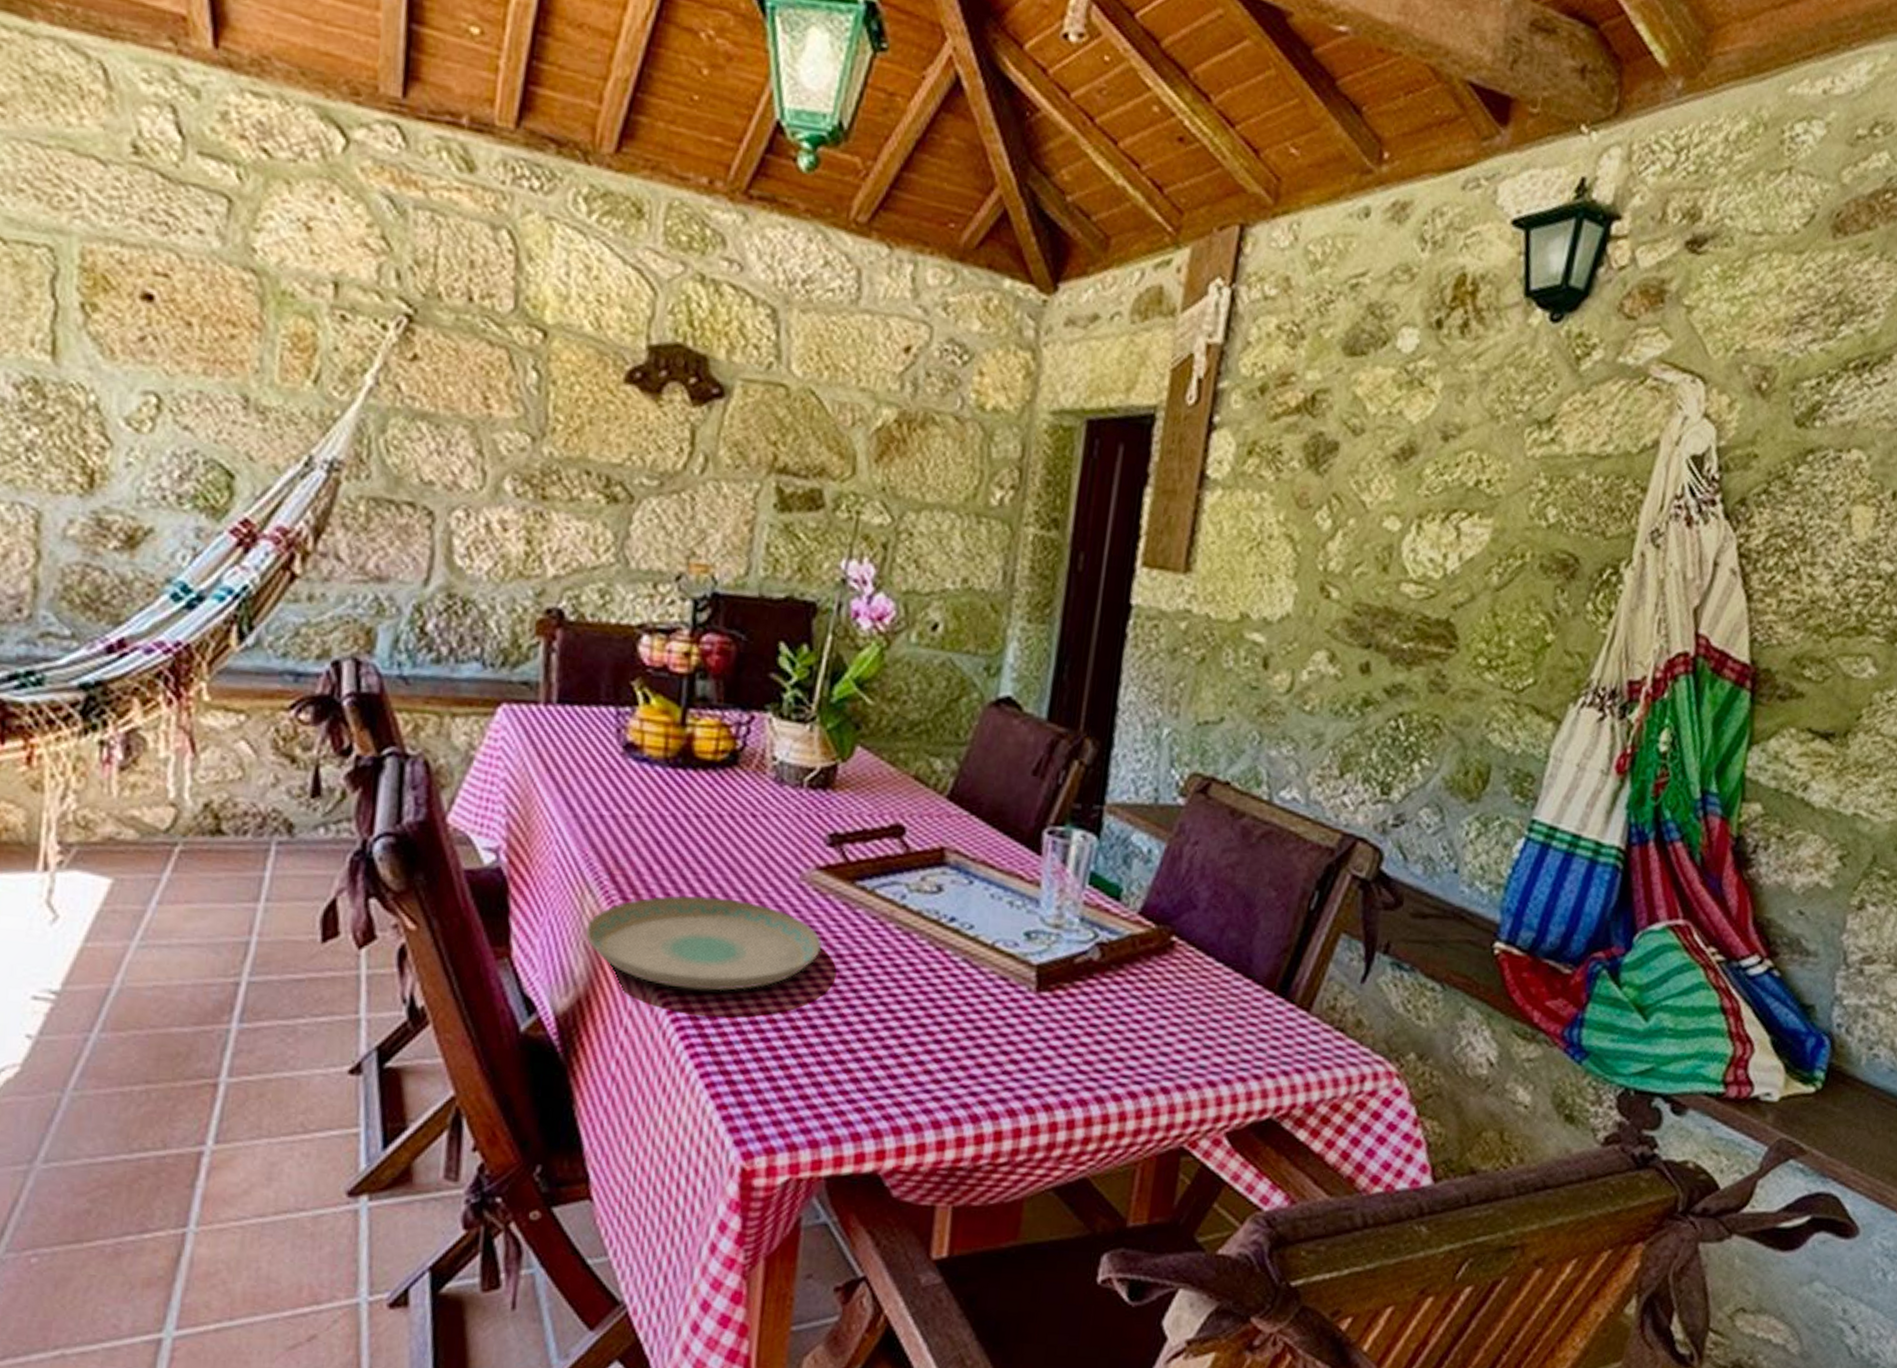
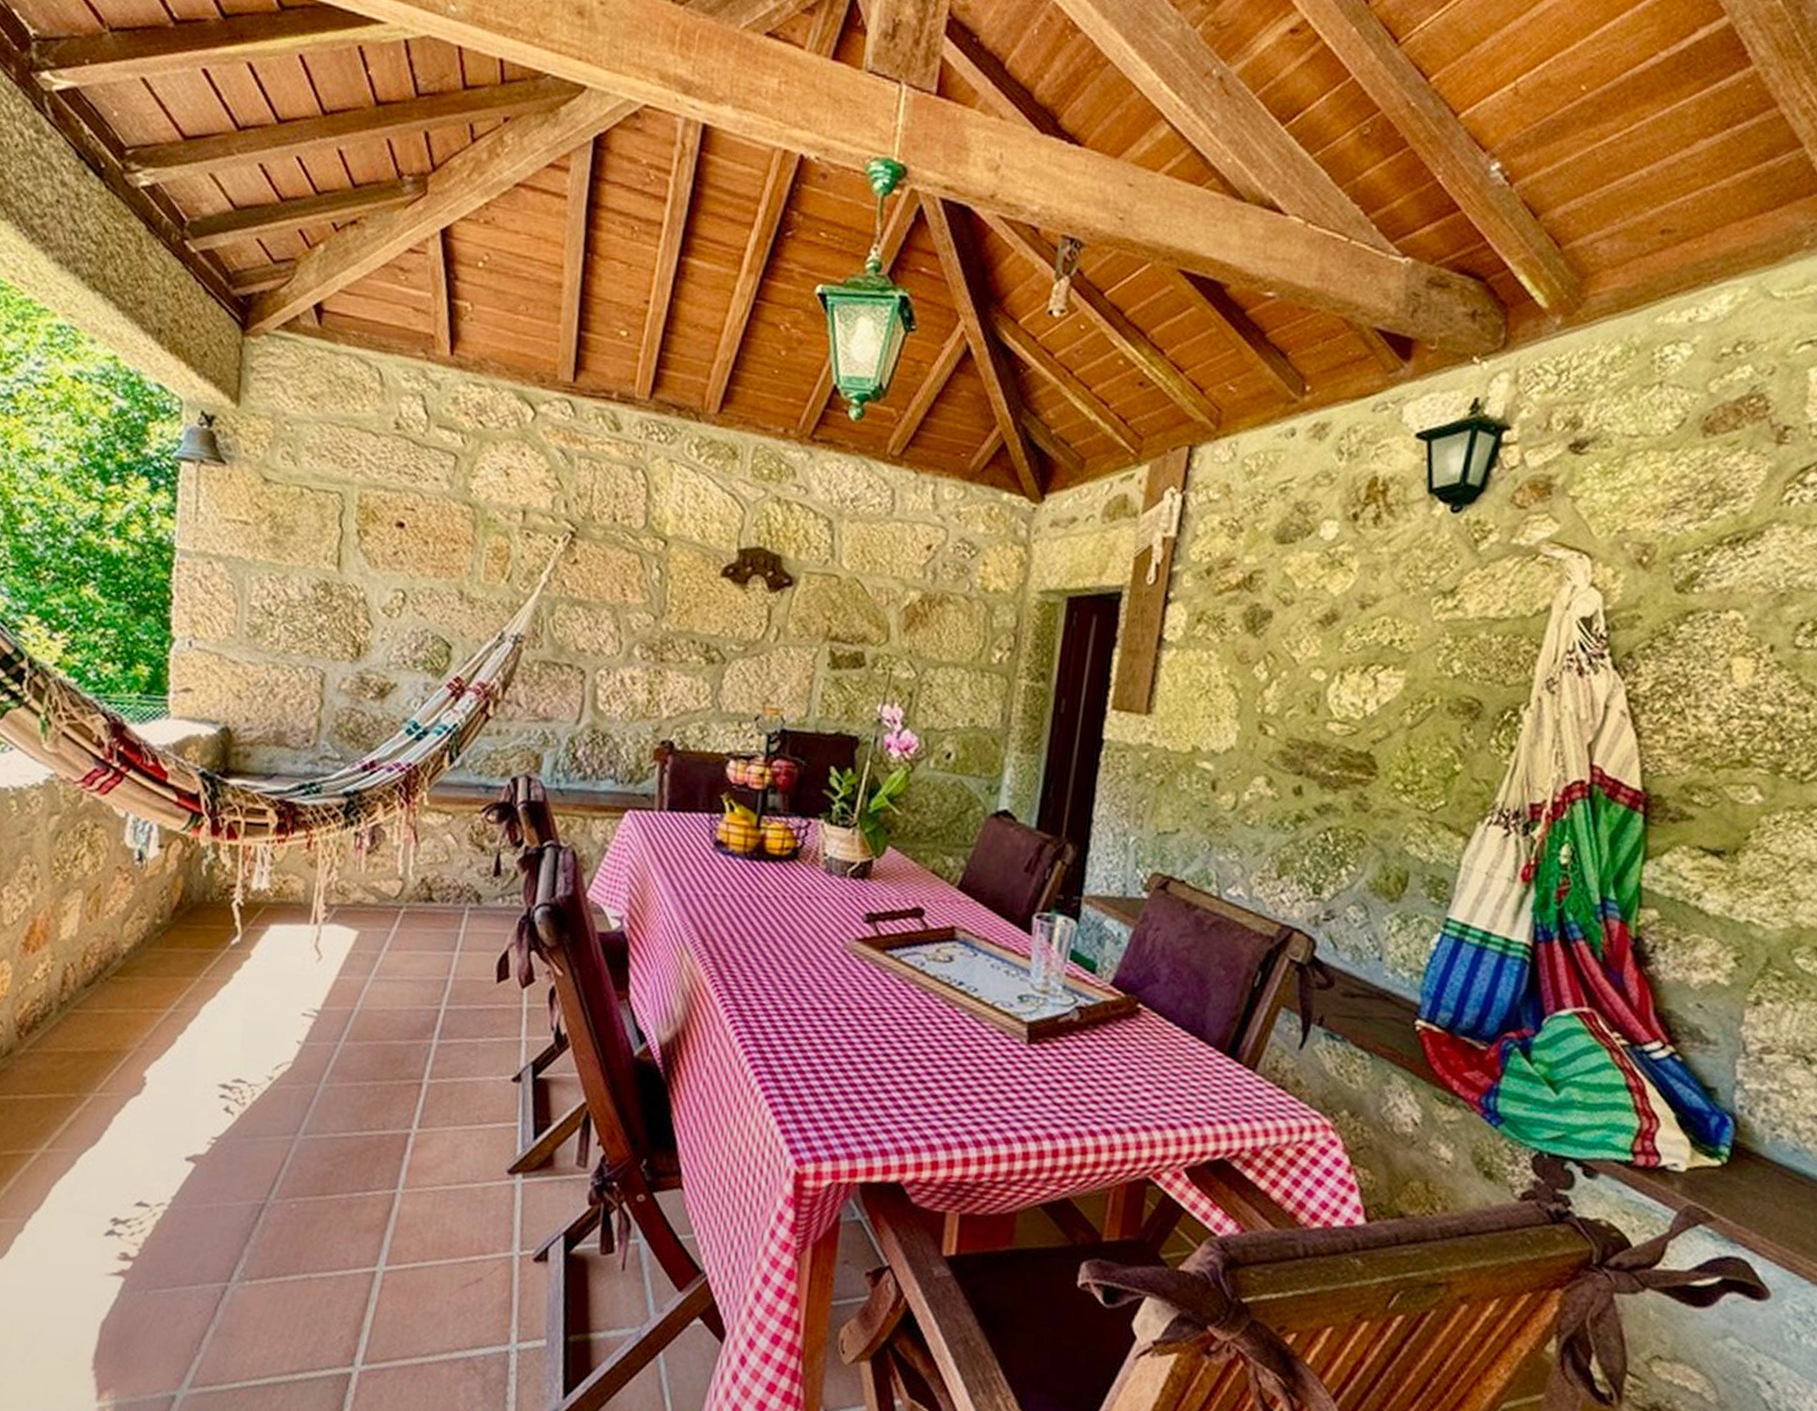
plate: present [586,895,822,991] -> none [684,956,859,1032]

